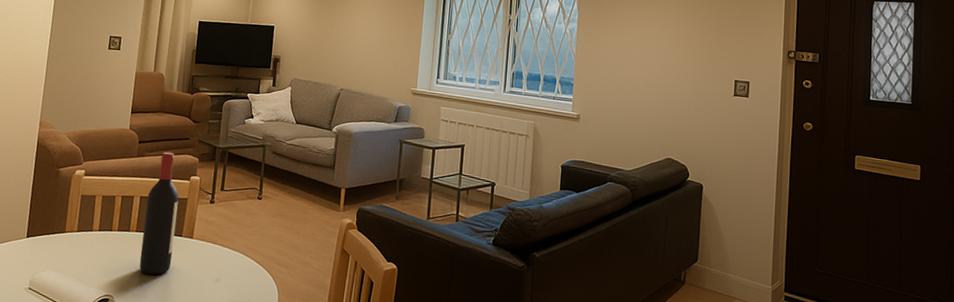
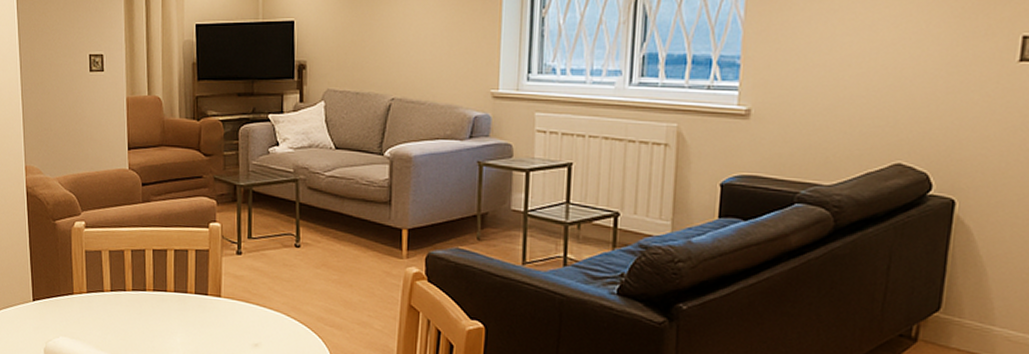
wine bottle: present [139,151,179,275] -> none [160,194,200,340]

